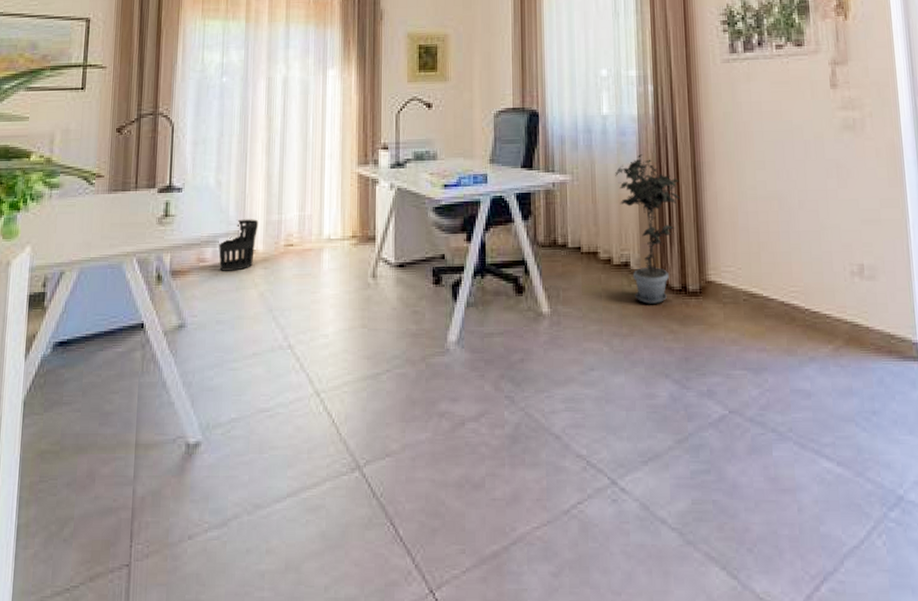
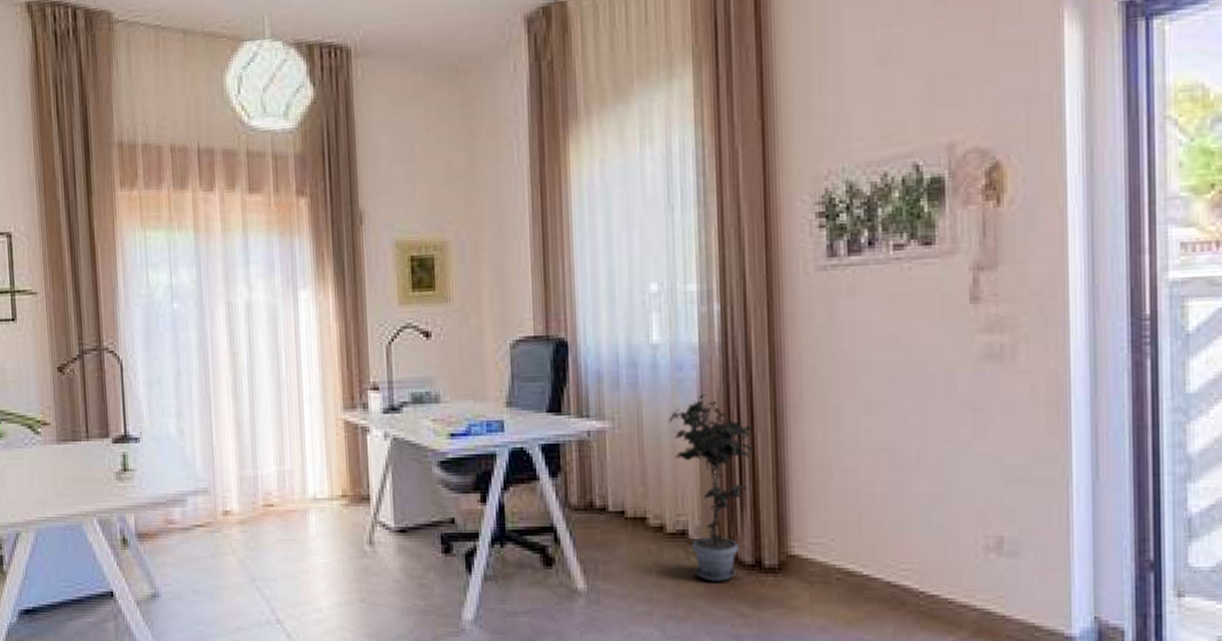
wastebasket: present [218,219,259,271] -> none [186,474,232,534]

